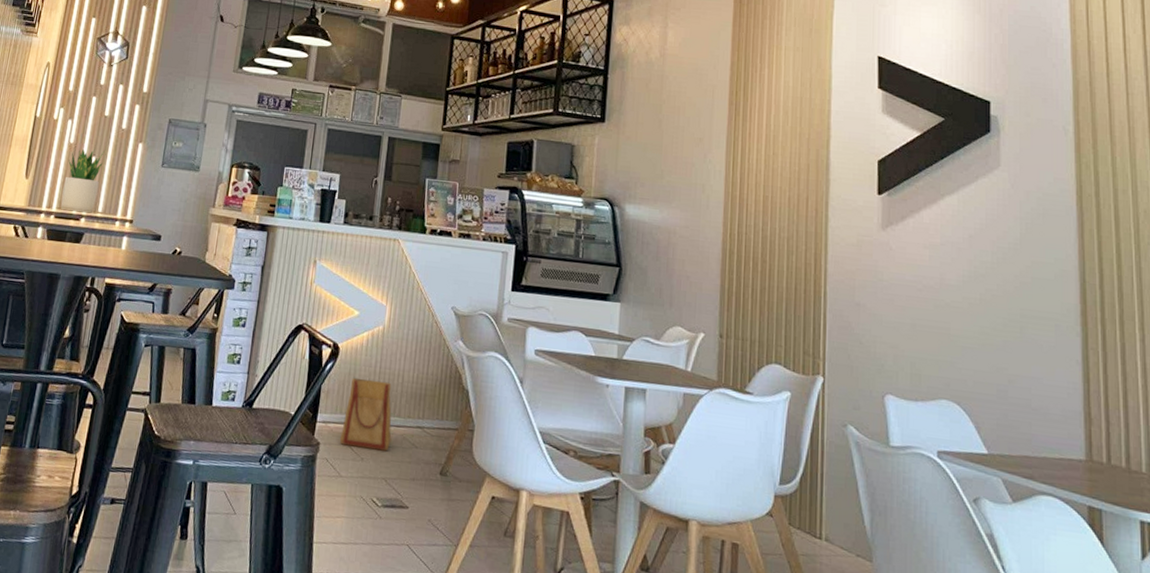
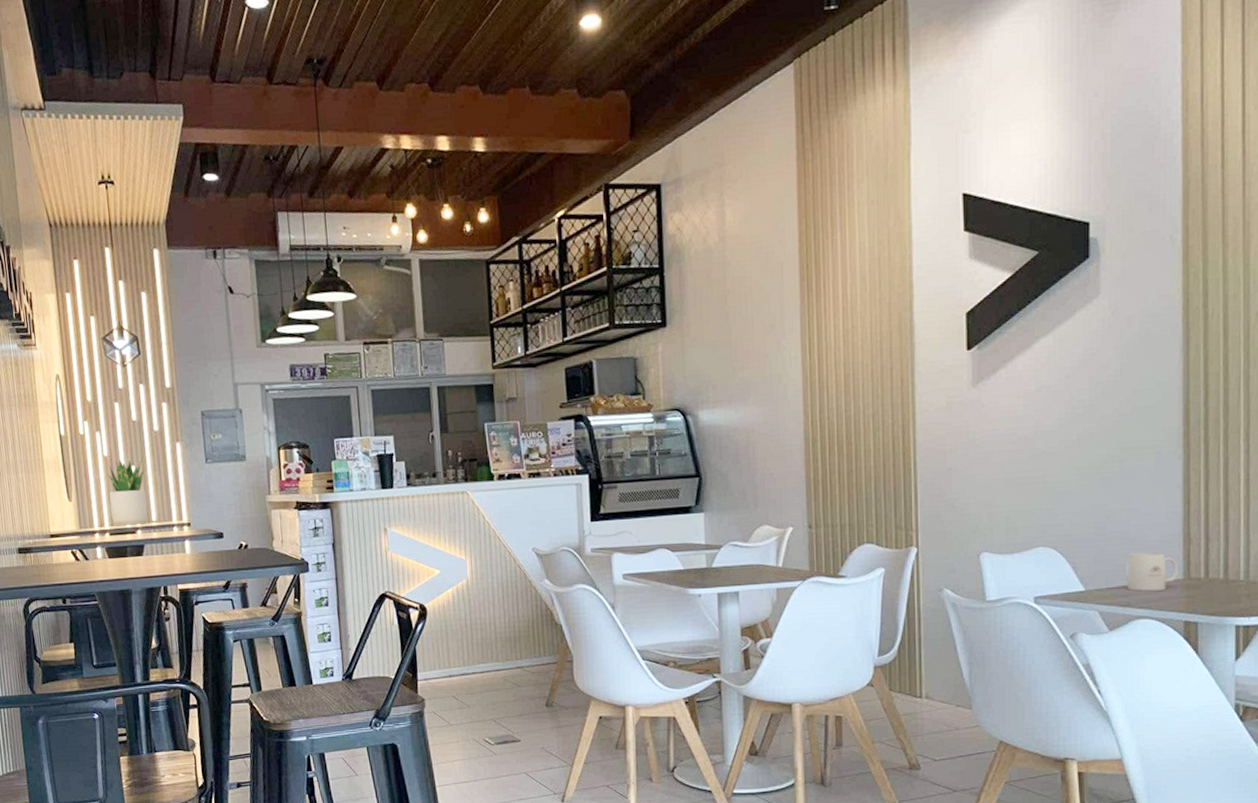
shopping bag: present [339,377,392,451] -> none [443,631,494,697]
mug: none [1027,423,1081,469] -> present [1125,552,1179,592]

